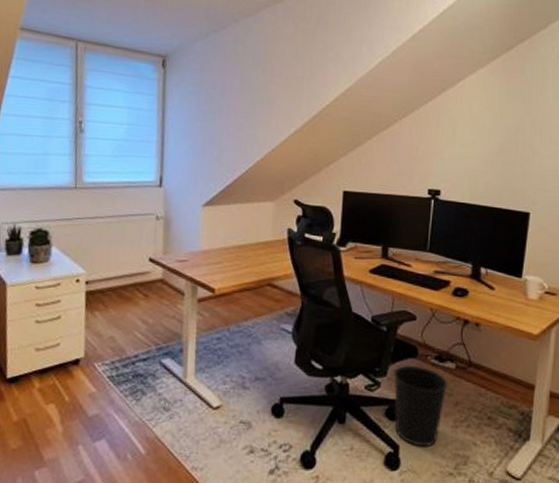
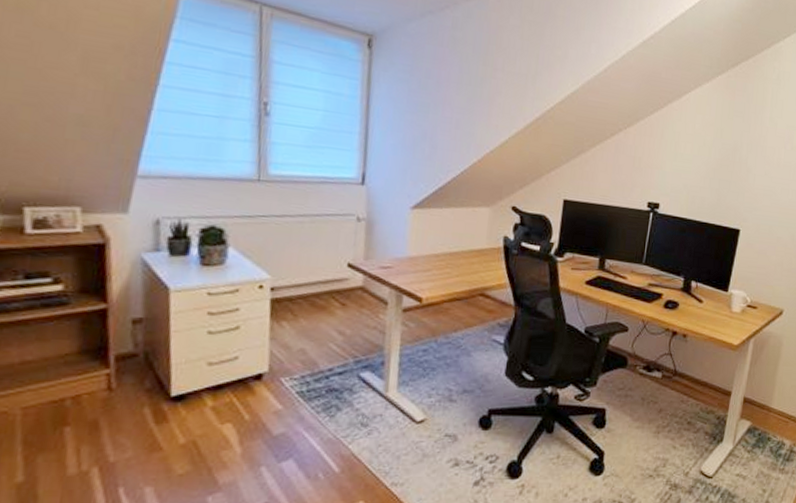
wastebasket: present [393,365,448,447] -> none [601,375,654,452]

